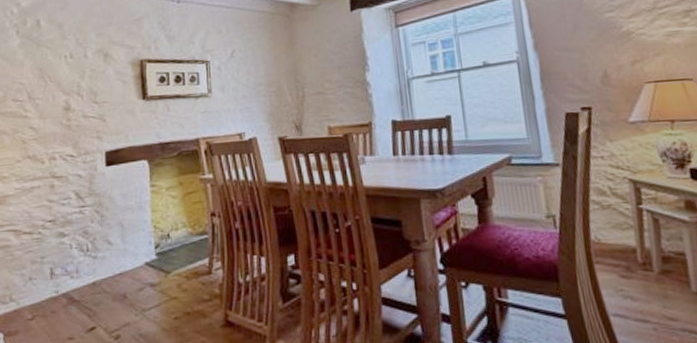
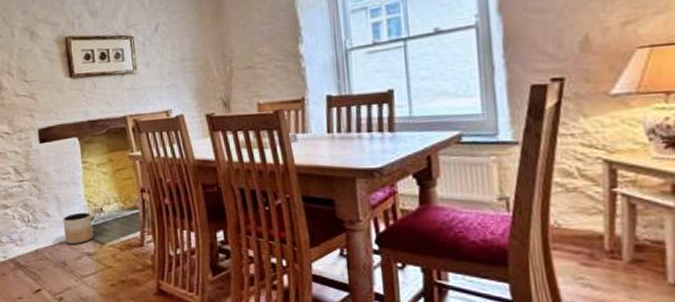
planter: none [126,238,158,274] -> present [63,212,93,244]

